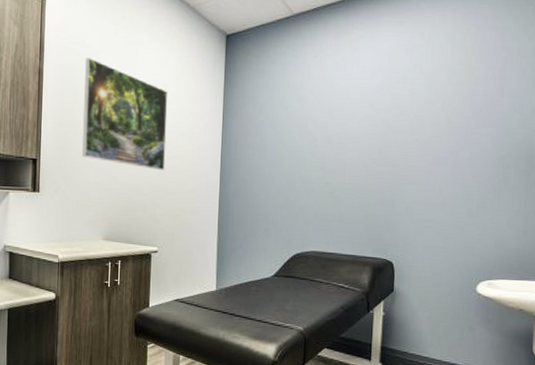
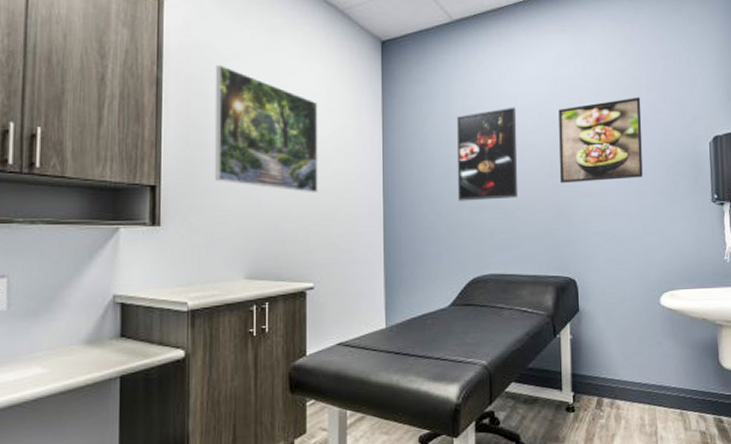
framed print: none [286,97,348,184] -> present [456,107,518,201]
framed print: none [385,89,477,172] -> present [558,97,643,183]

